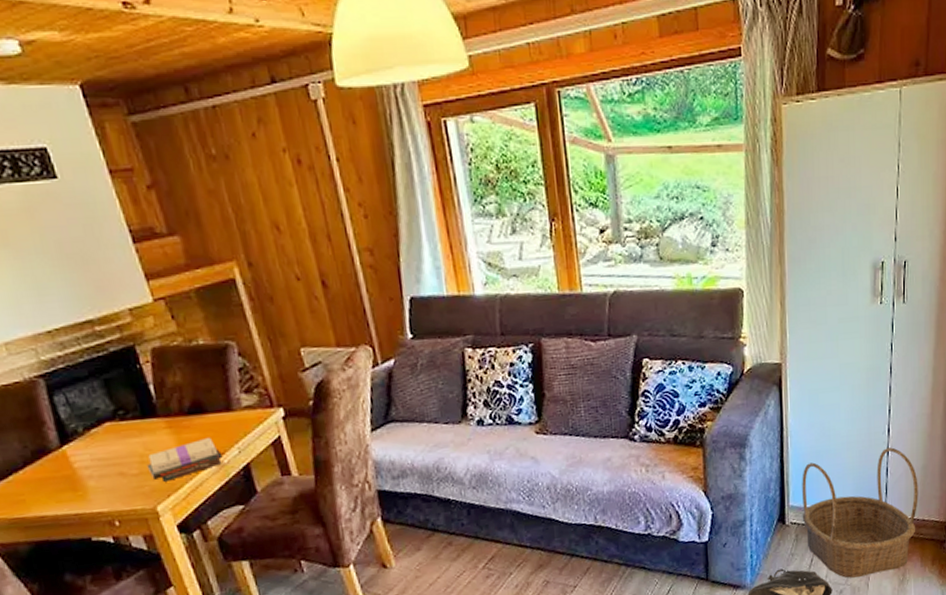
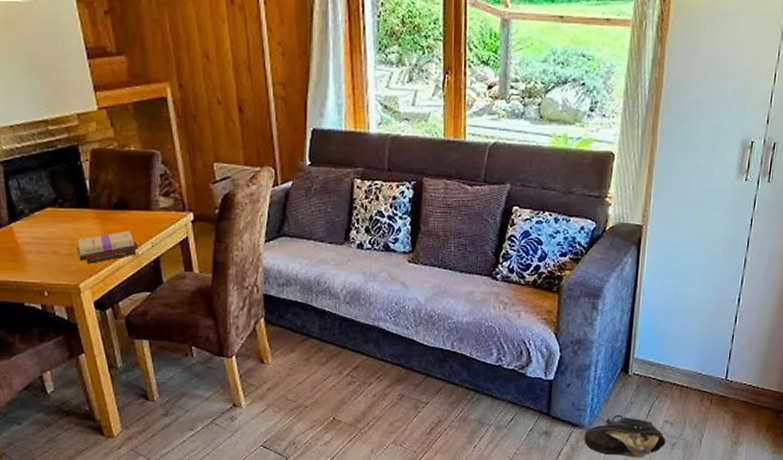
basket: present [802,447,918,578] -> none [645,316,762,433]

